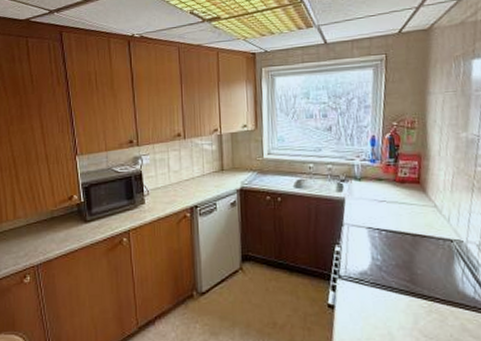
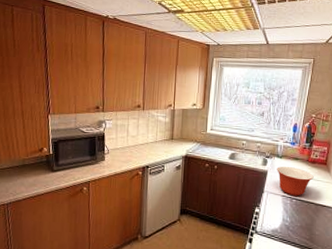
mixing bowl: none [356,189,406,227] -> present [277,166,314,196]

